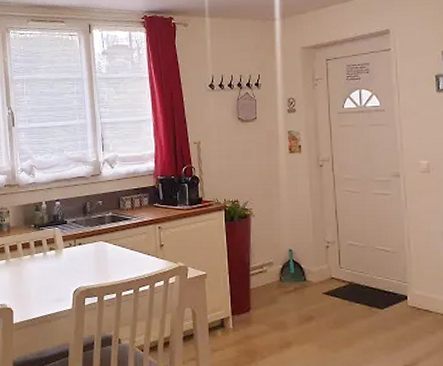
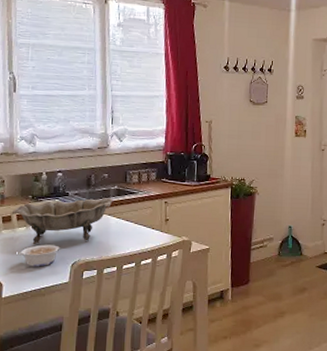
decorative bowl: none [17,225,109,272] -> present [11,198,113,244]
legume: none [25,272,62,294] -> present [18,244,60,267]

